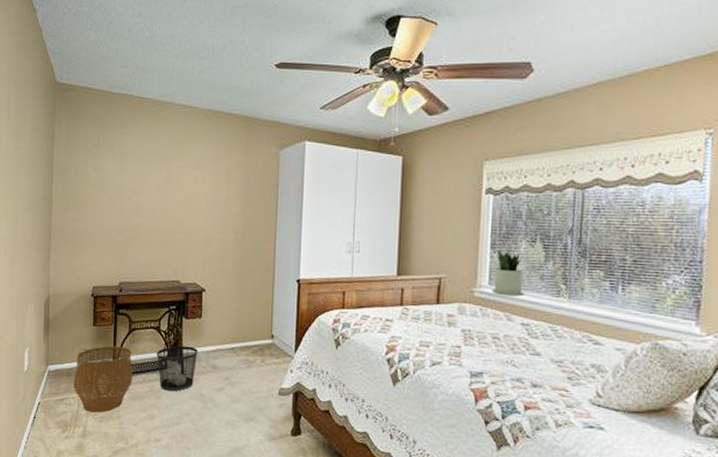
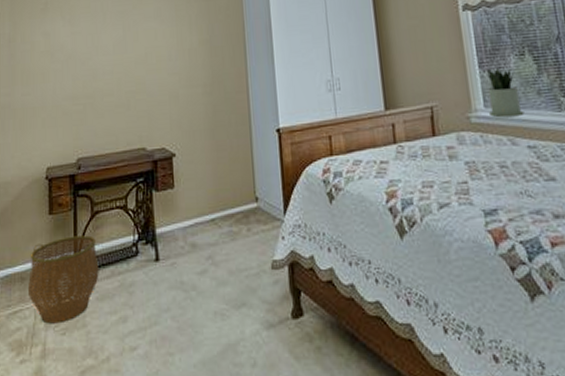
waste bin: present [156,345,198,391] -> none [124,224,174,283]

